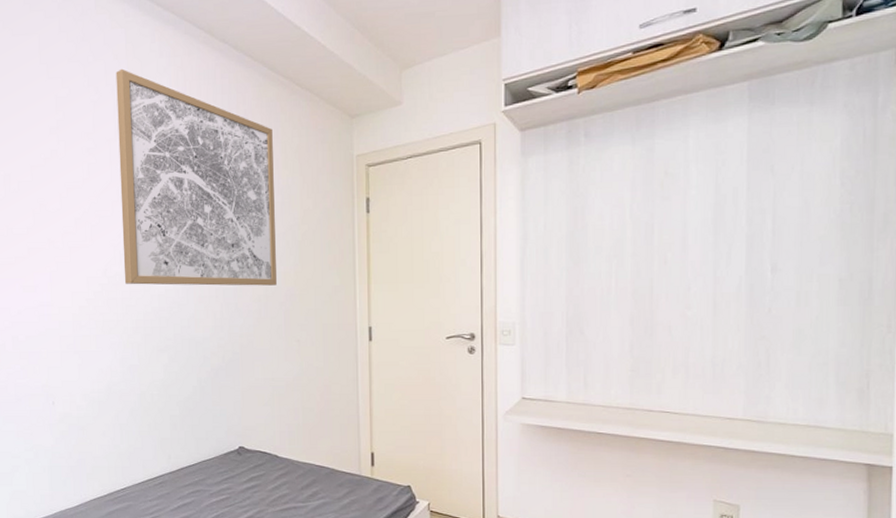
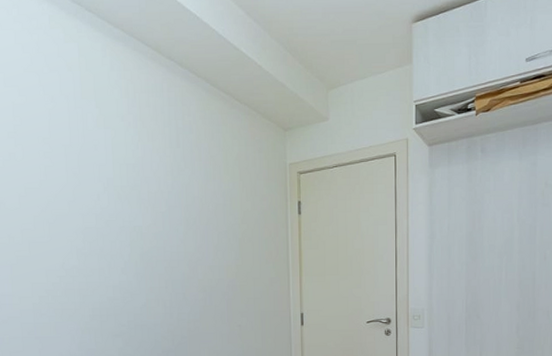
wall art: present [116,68,277,286] -> none [70,80,220,278]

